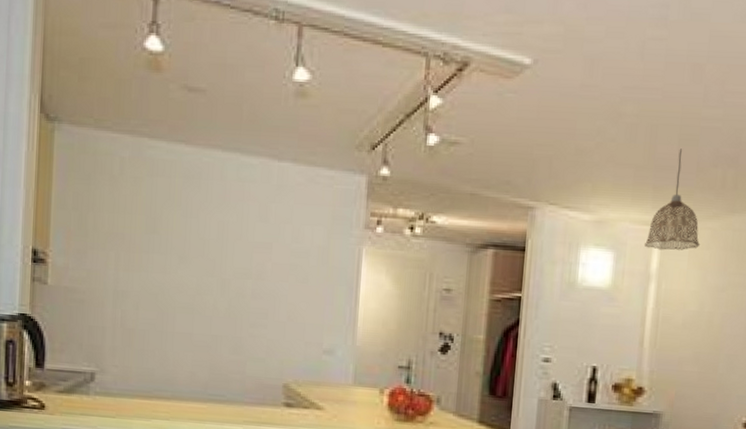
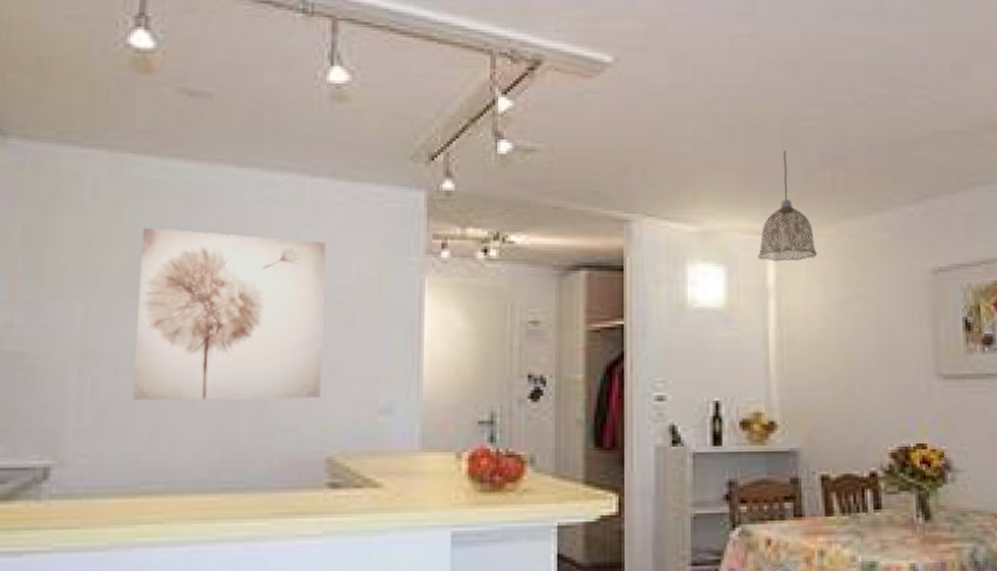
wall art: none [149,197,288,338] -> present [133,227,326,400]

